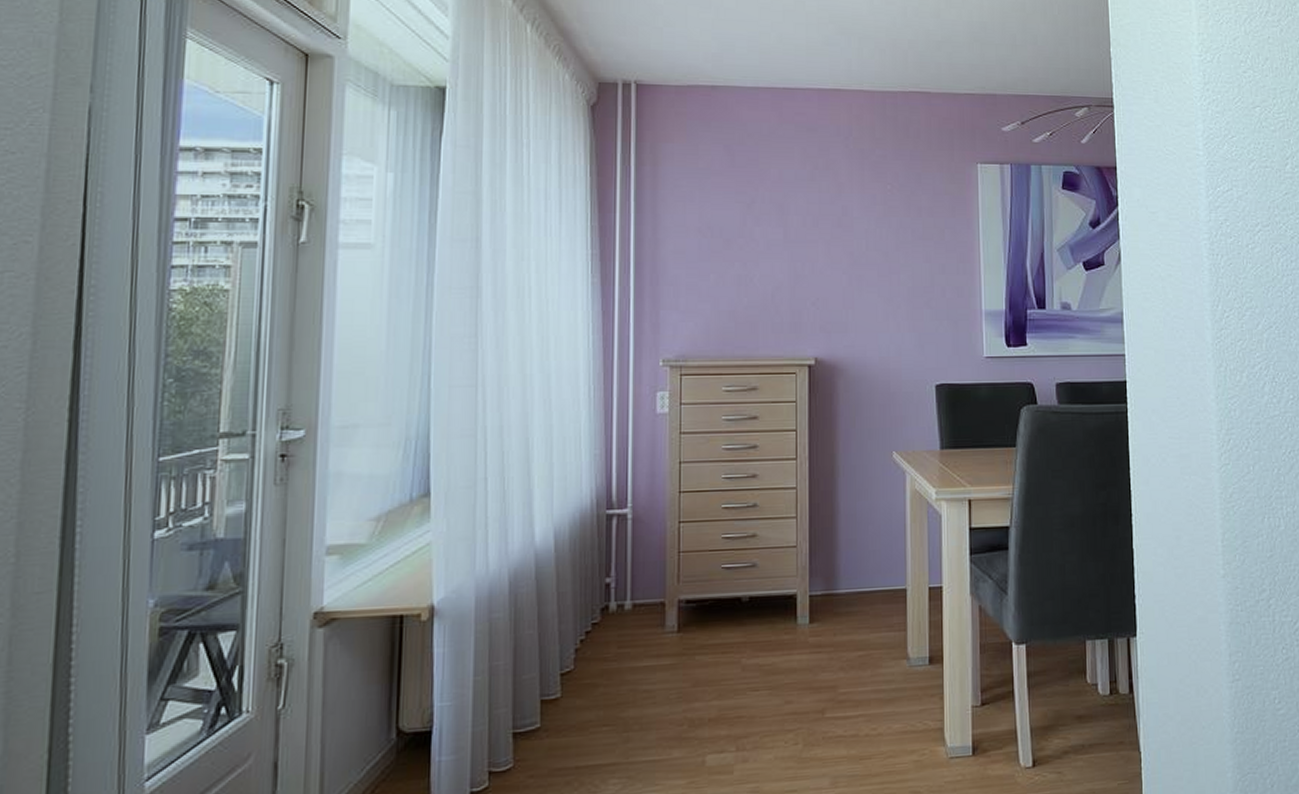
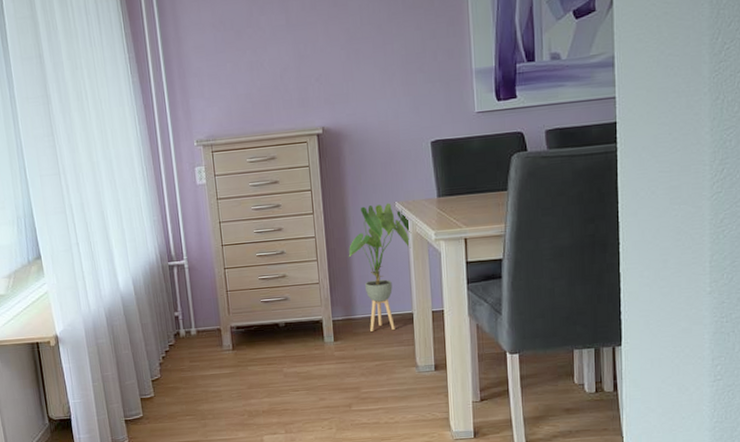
house plant: none [834,452,910,611] -> present [348,203,412,331]

